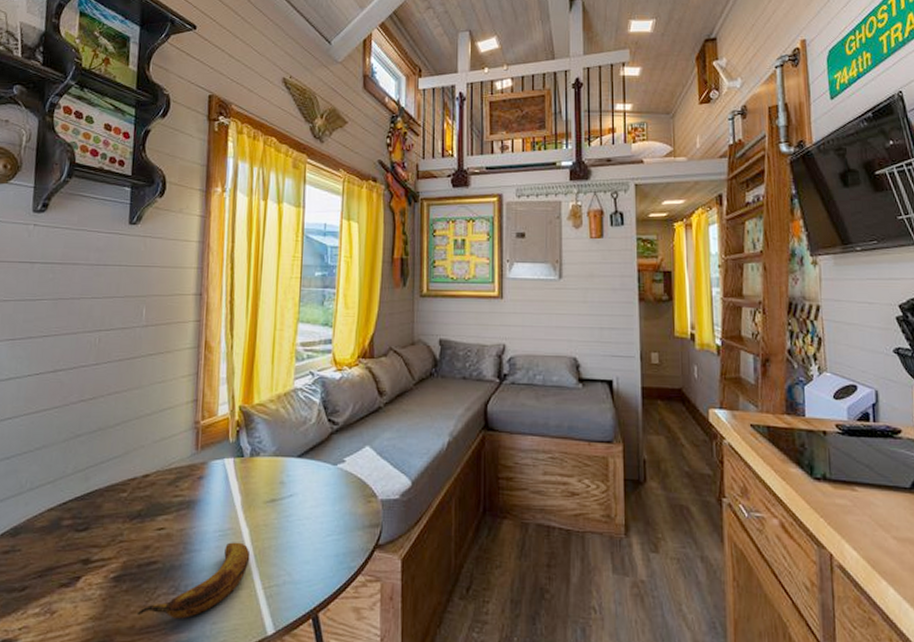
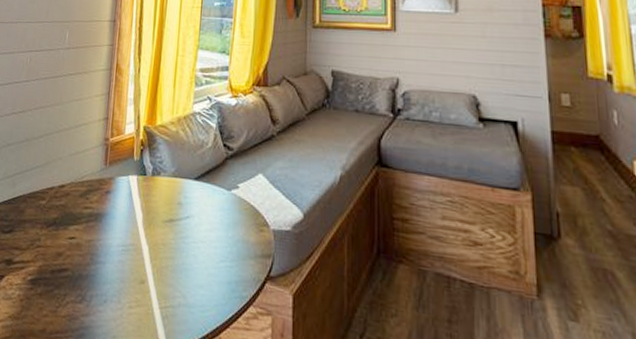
banana: present [136,542,251,619] -> none [48,257,149,329]

